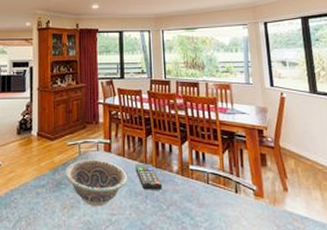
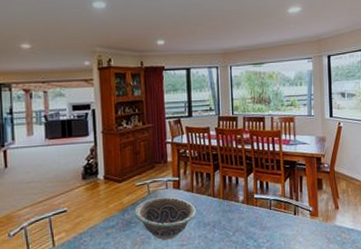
remote control: present [135,163,163,190] -> none [203,196,229,221]

